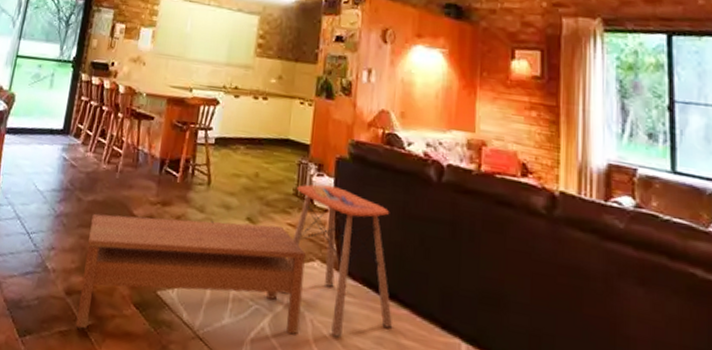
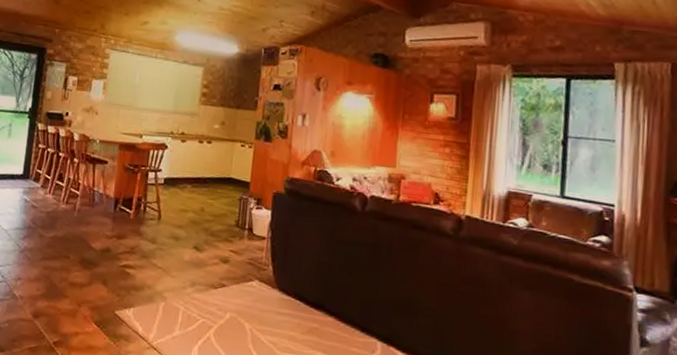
coffee table: present [75,213,306,335] -> none [43,247,246,345]
side table: present [287,184,393,336] -> none [230,216,320,341]

